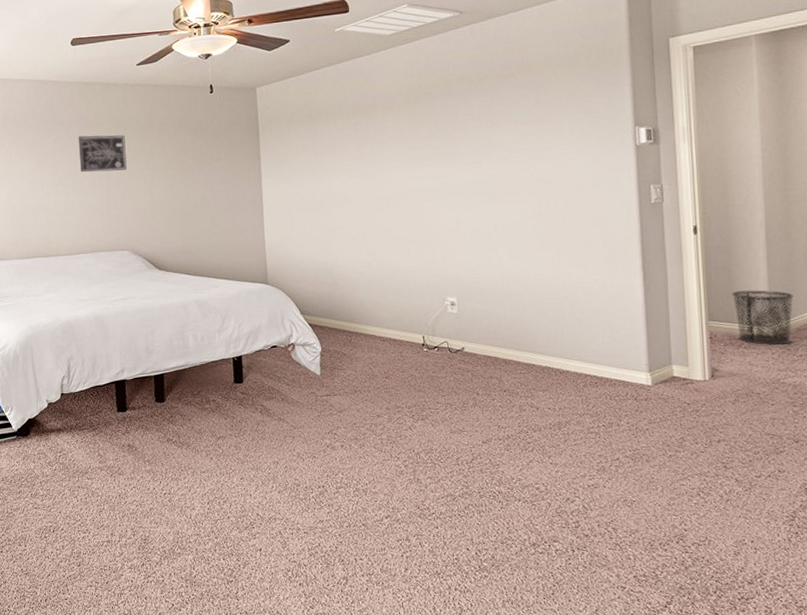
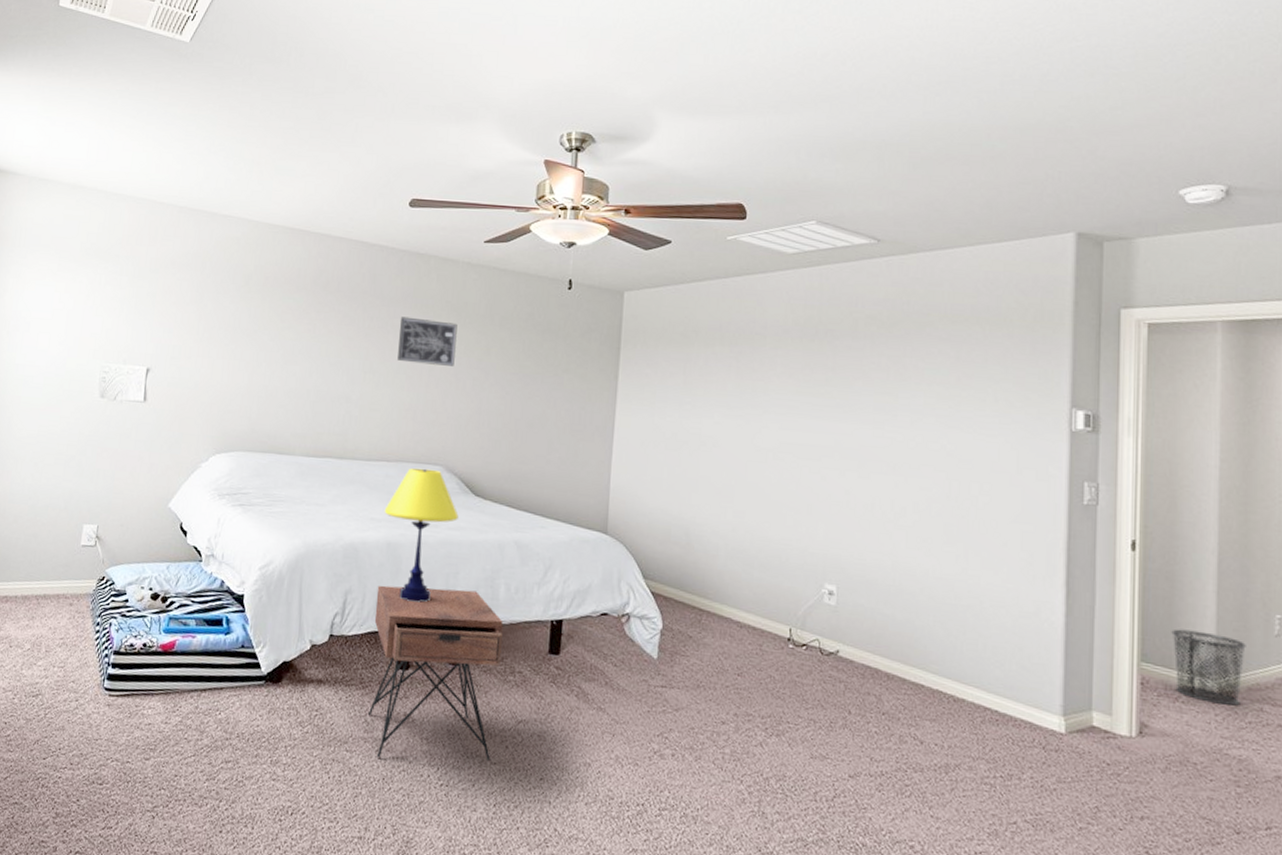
table lamp: none [88,254,148,359] -> present [384,468,459,603]
nightstand: none [92,344,200,481] -> present [369,585,504,762]

